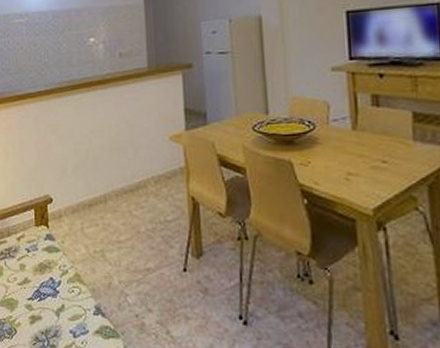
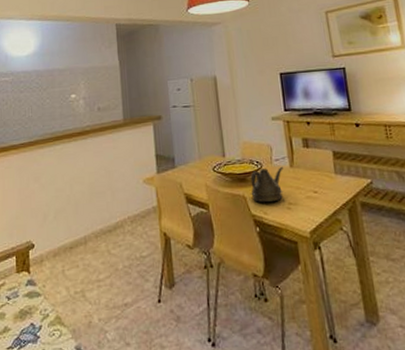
teapot: none [299,128,343,171] -> present [250,166,283,203]

